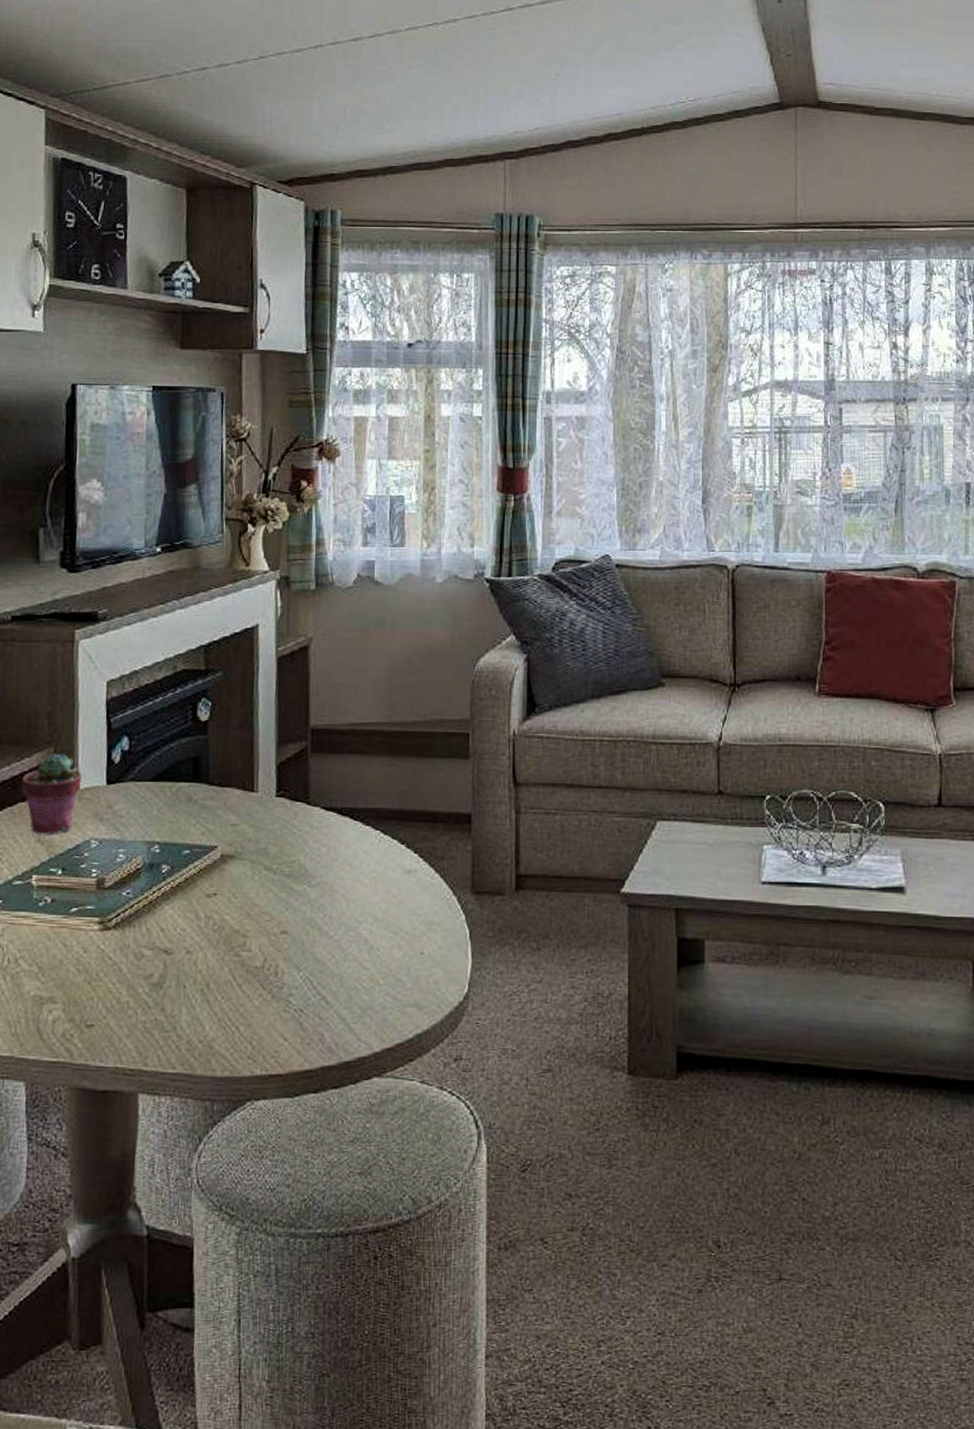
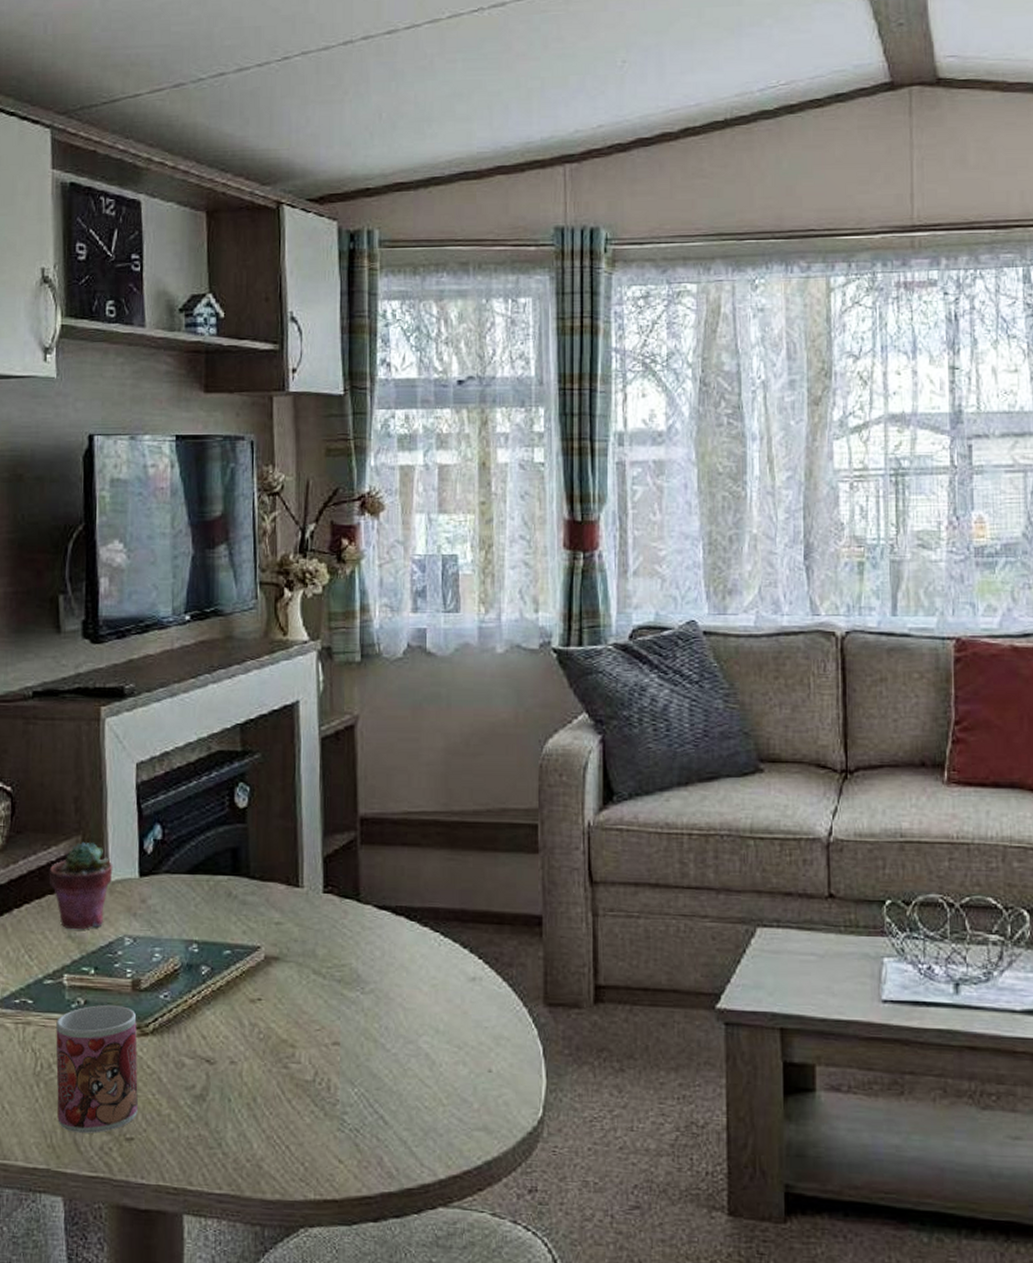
mug: none [22,903,100,1021] -> present [56,1005,138,1133]

